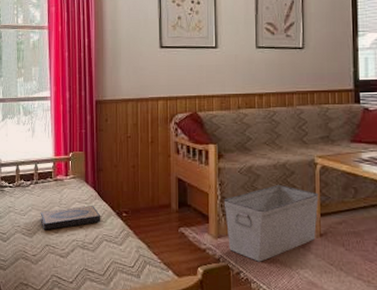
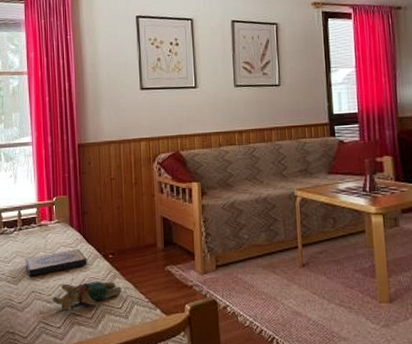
teddy bear: none [66,239,135,266] -> present [53,282,122,310]
storage bin: present [225,185,319,262] -> none [209,219,300,295]

